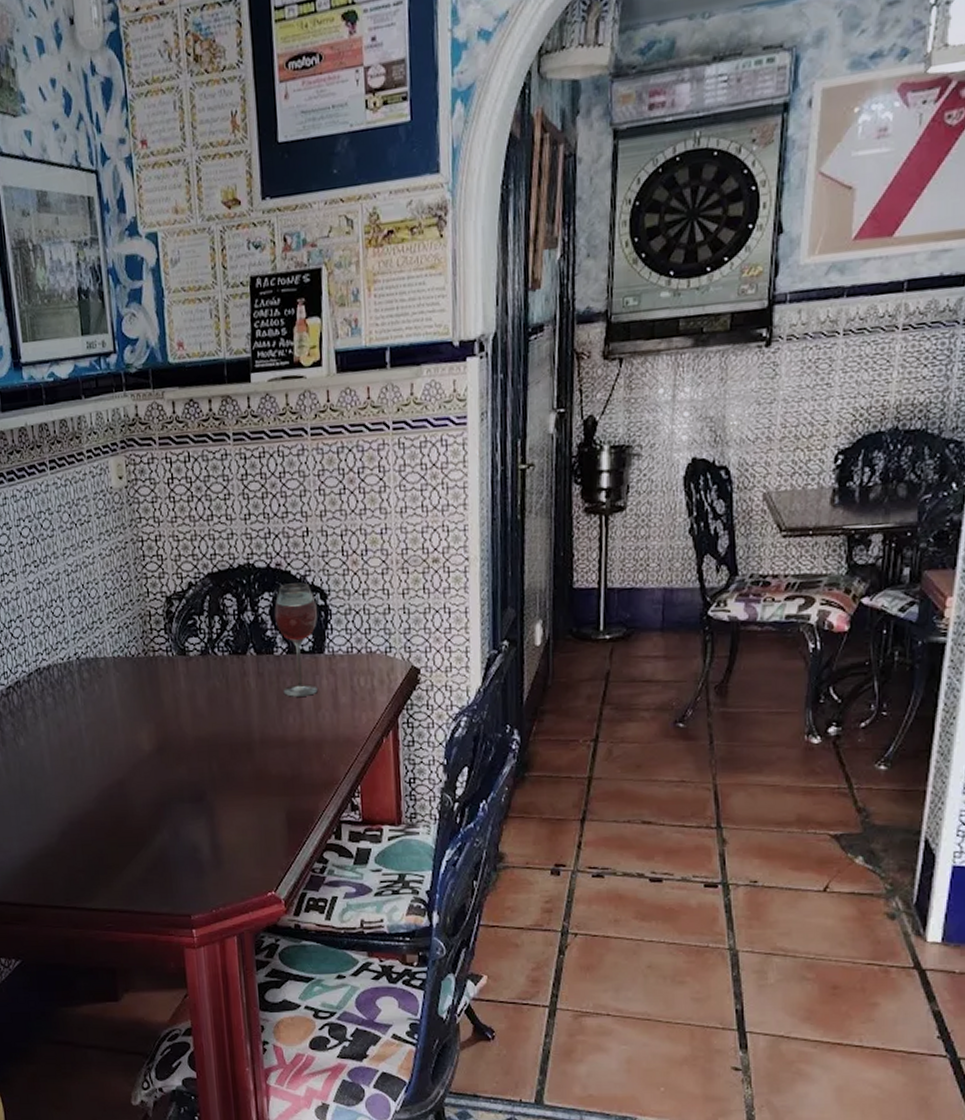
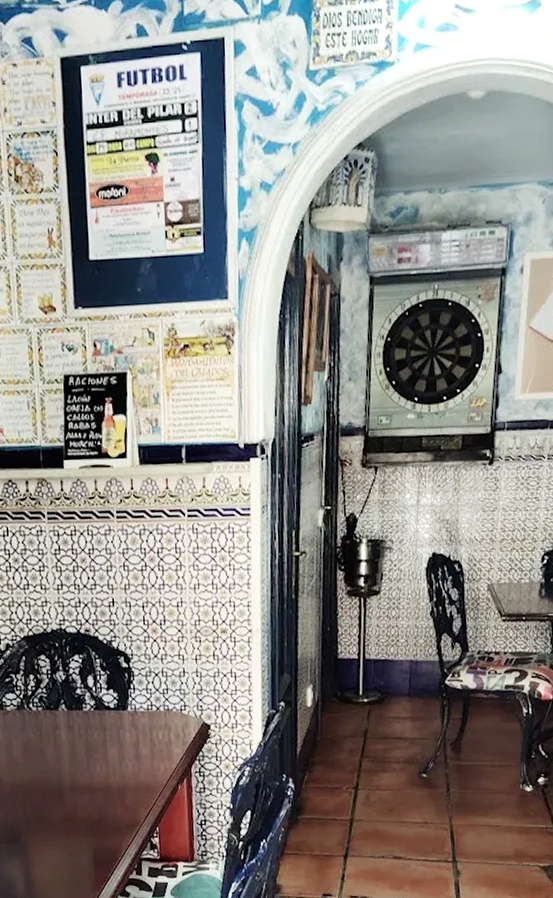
wineglass: present [274,582,318,697] -> none [84,647,122,748]

